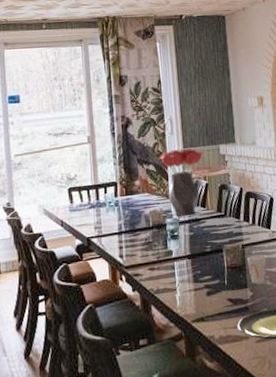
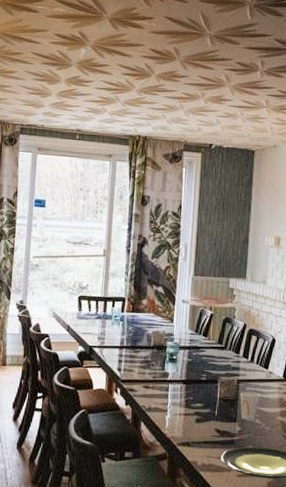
bouquet: present [158,148,205,217] -> none [168,275,214,343]

